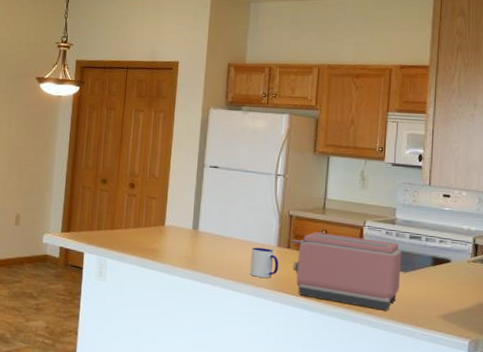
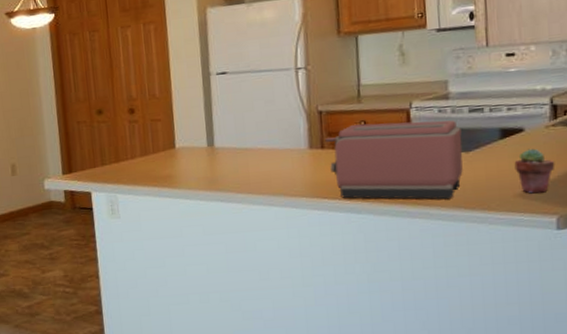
mug: present [250,247,279,278] -> none [279,152,314,187]
potted succulent: none [440,278,472,318] -> present [514,148,555,194]

